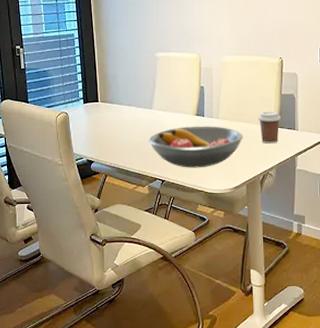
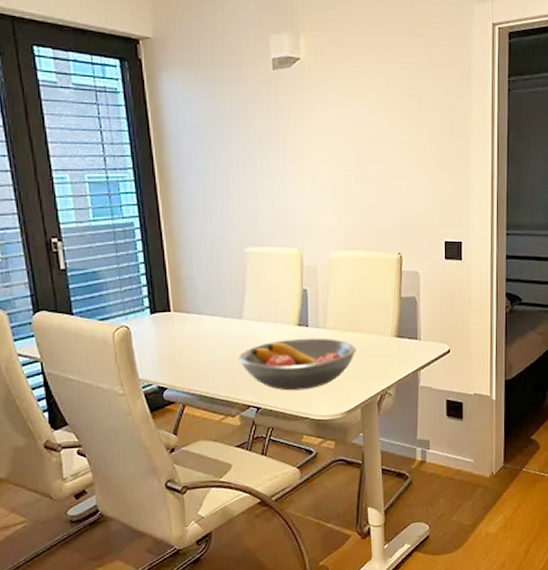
coffee cup: present [258,111,280,144] -> none [373,318,400,357]

